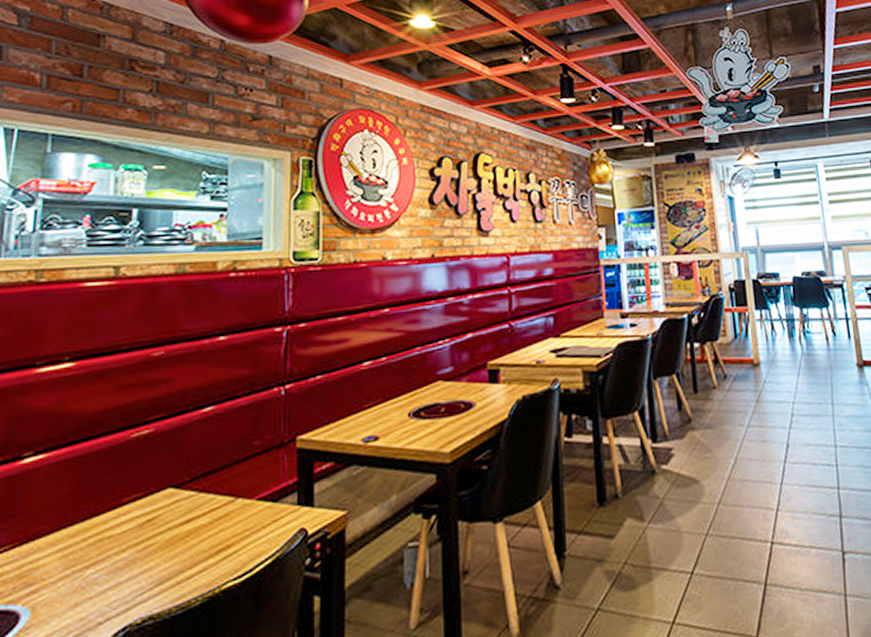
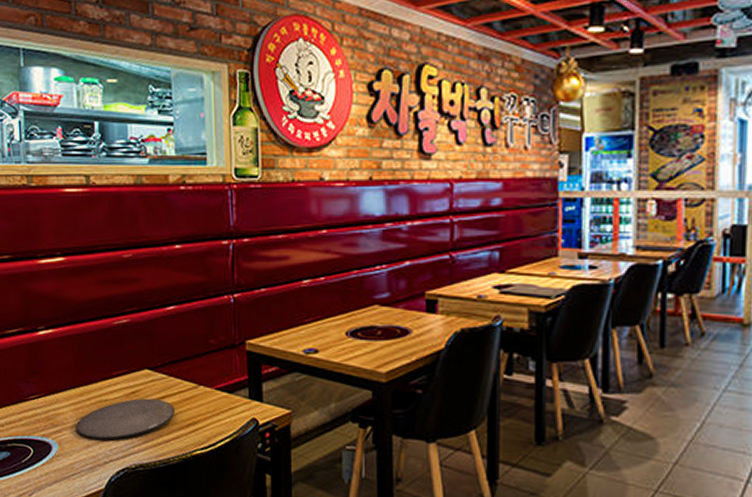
plate: none [61,523,203,595] -> present [76,398,175,441]

